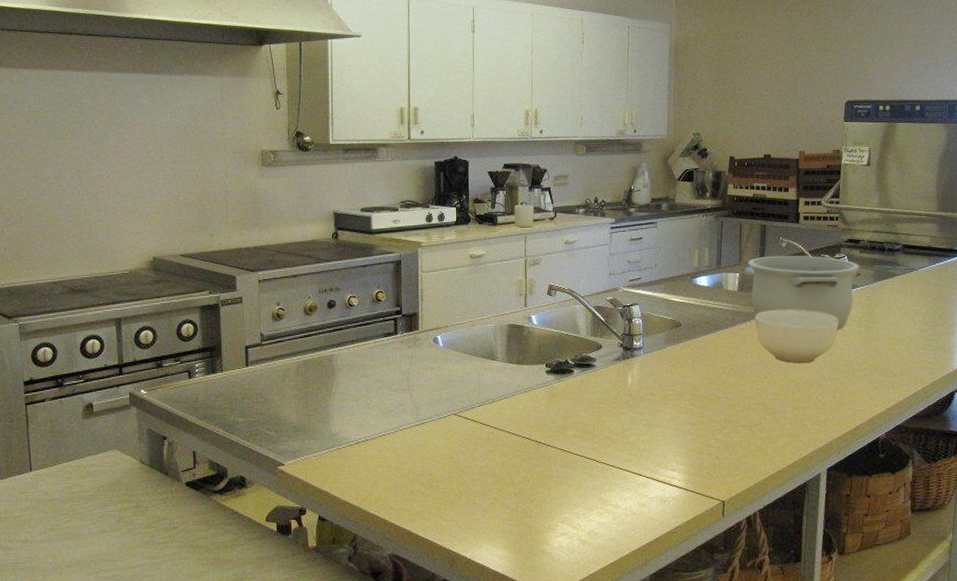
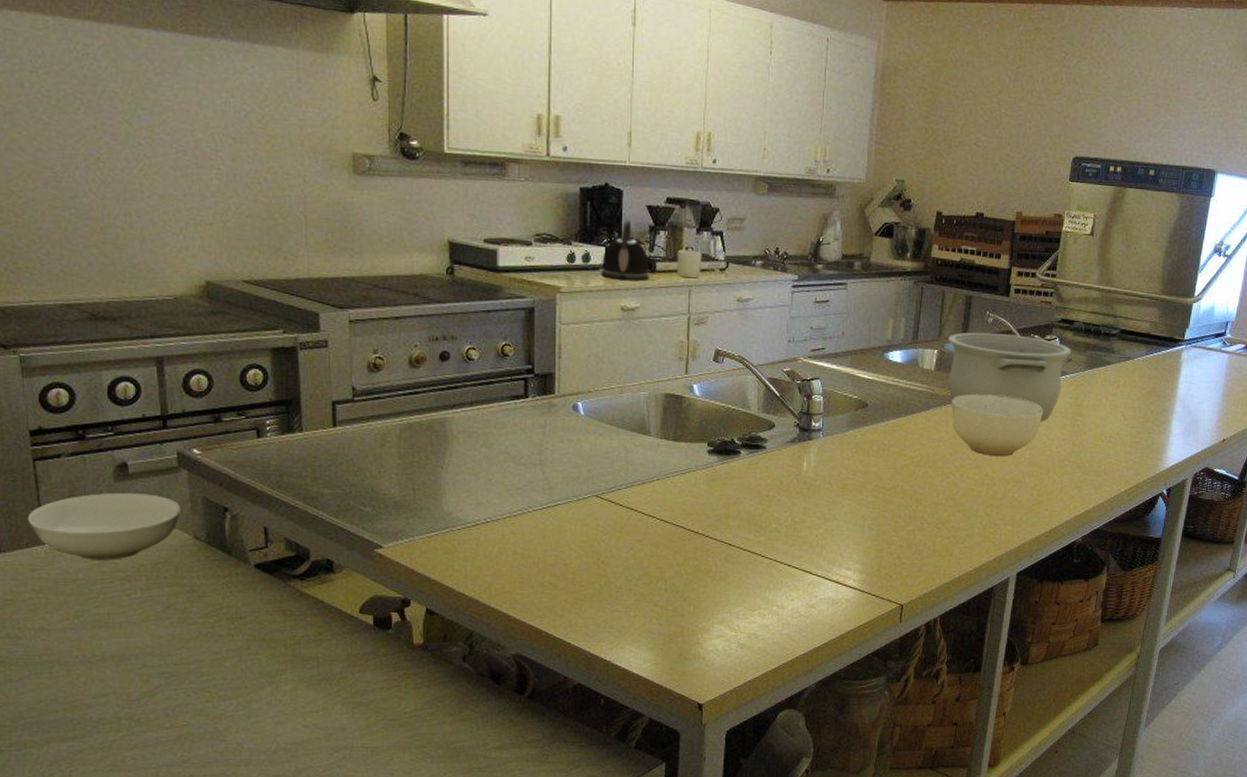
bowl: none [19,427,131,484] -> present [27,492,182,561]
kettle: none [453,184,492,234] -> present [601,219,649,282]

